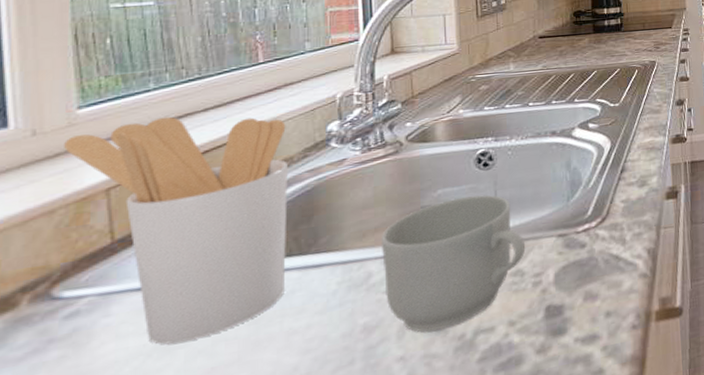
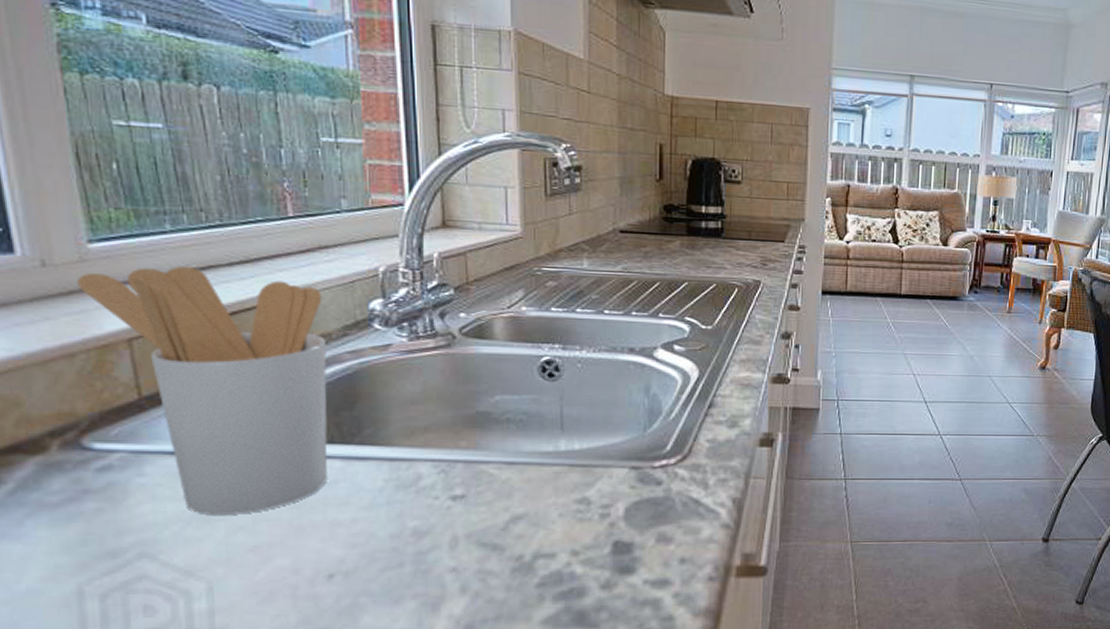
mug: present [380,195,526,333] -> none [431,408,594,548]

